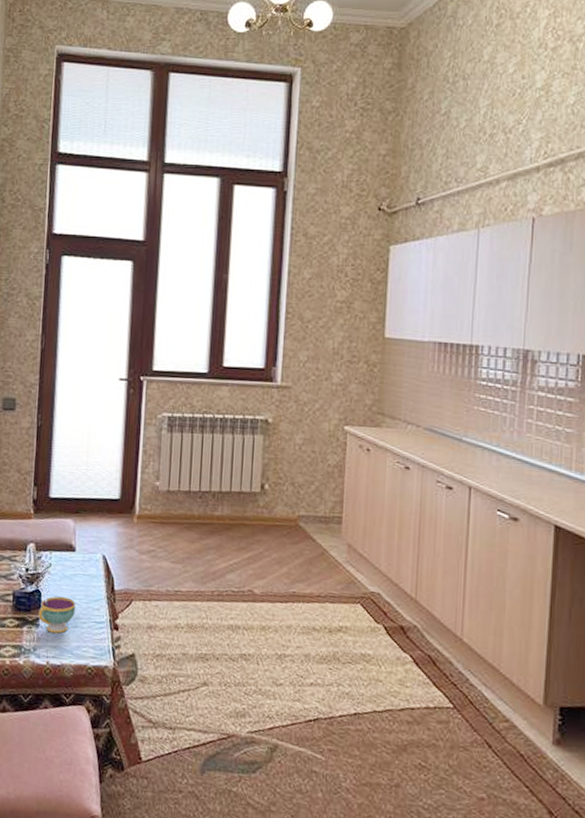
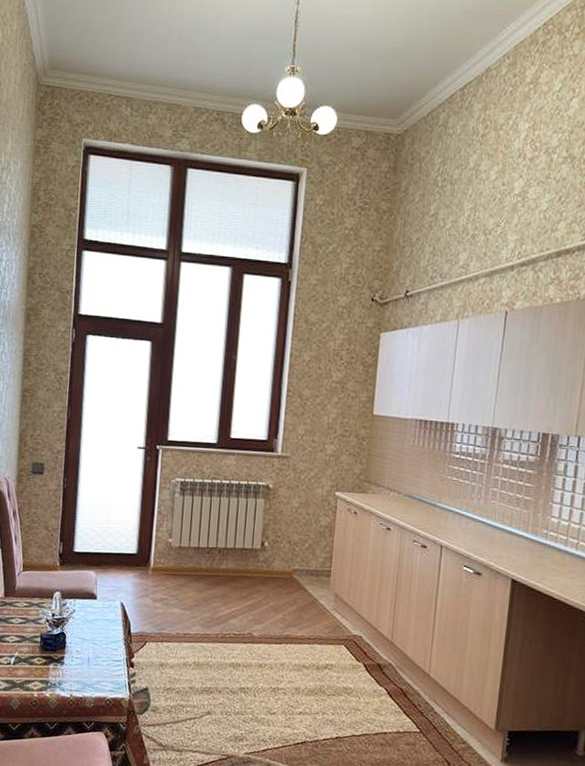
teacup: present [38,596,75,634] -> none [63,638,96,670]

